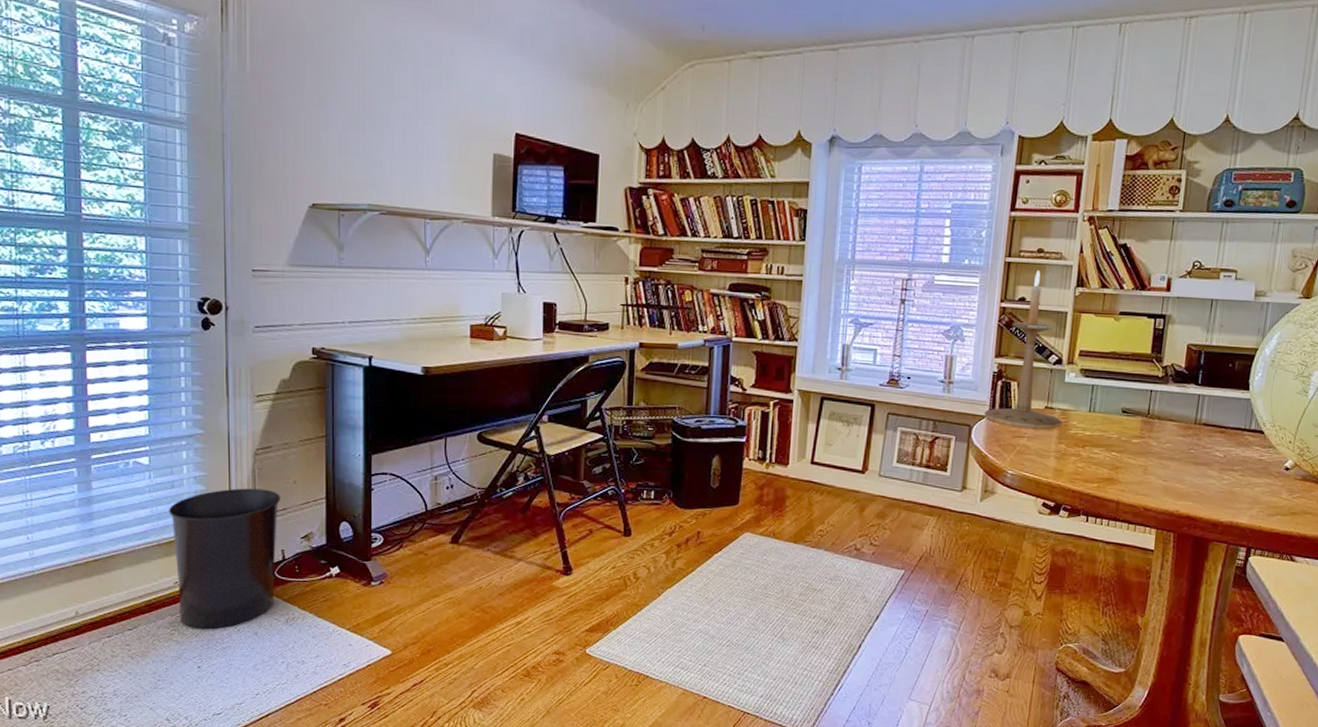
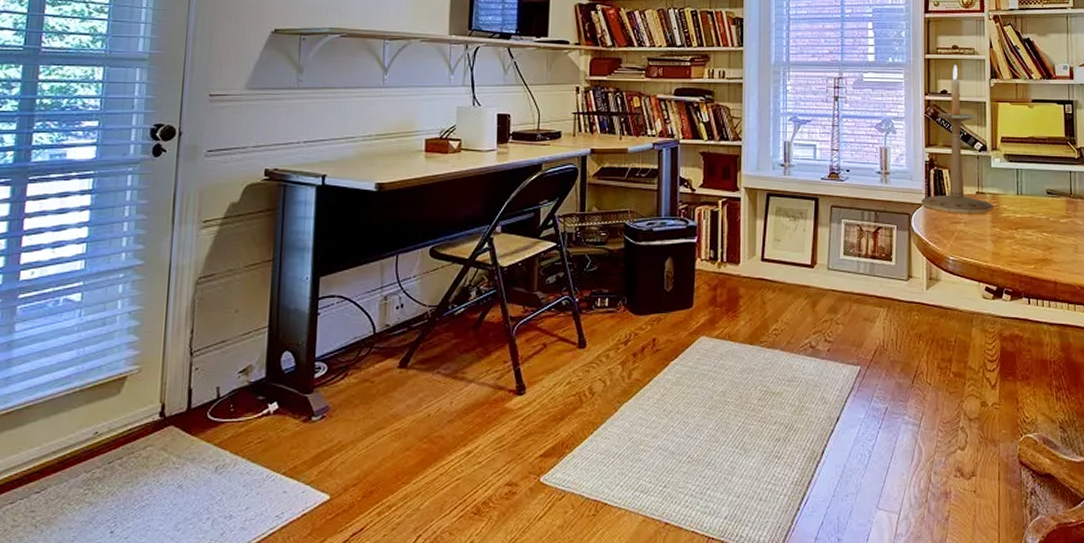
waste bin: present [169,488,281,629] -> none [96,321,221,485]

